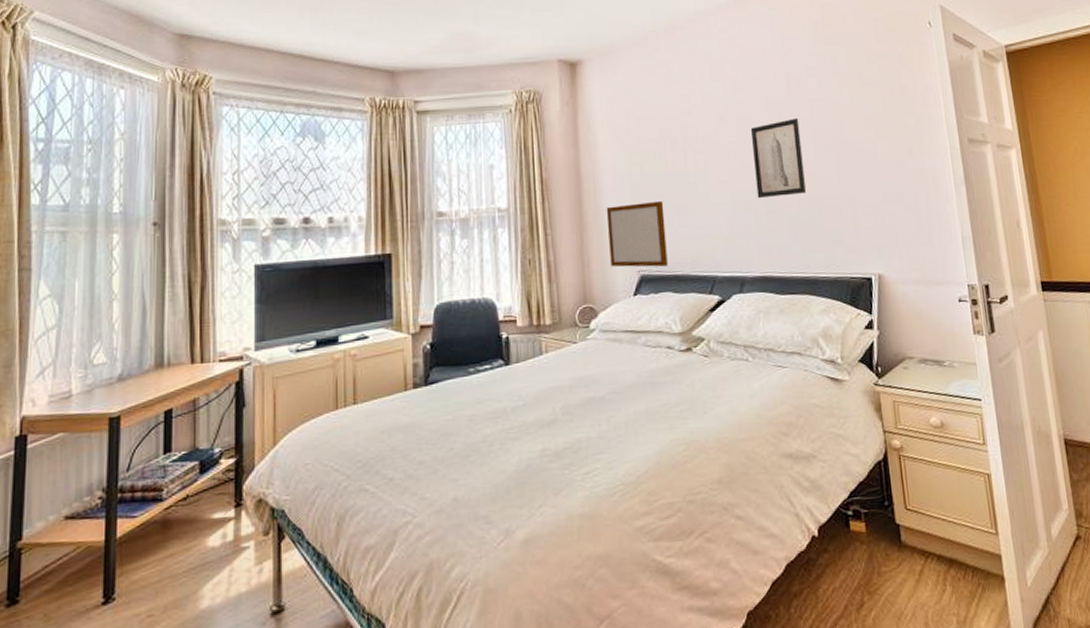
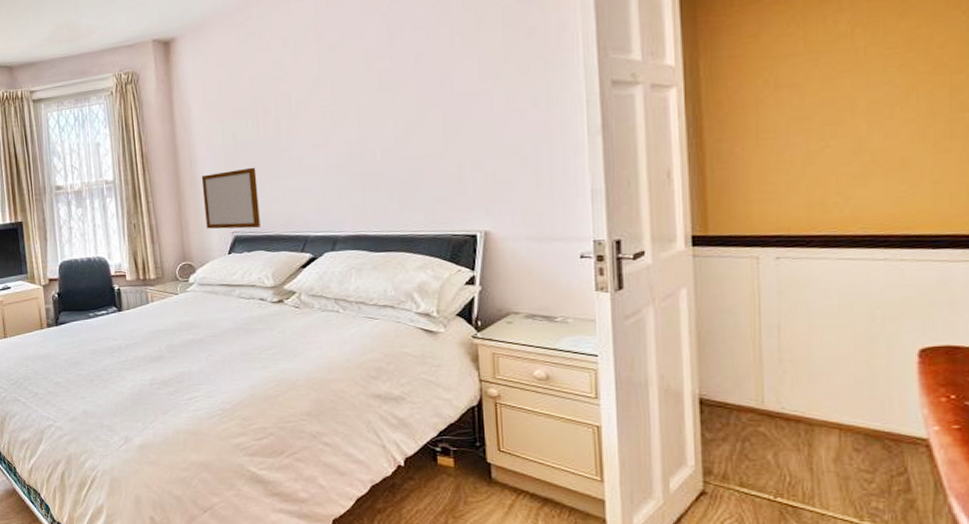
wall art: present [750,118,806,199] -> none [346,75,406,161]

